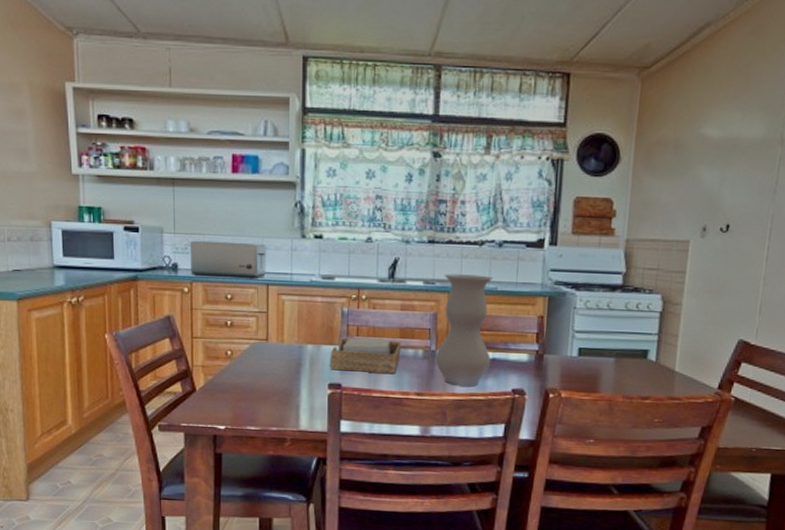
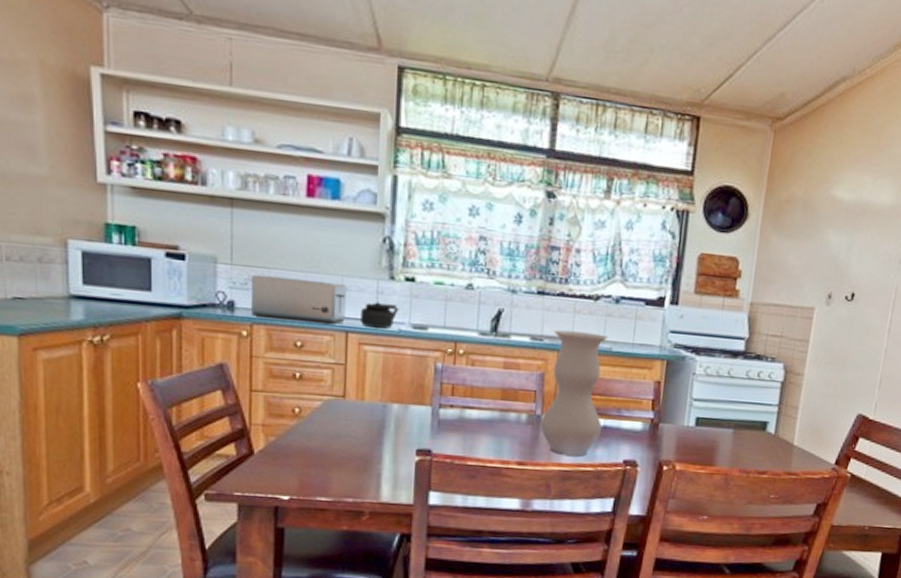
kettle: none [278,257,310,280] -> present [359,302,399,329]
napkin holder: present [329,337,402,374] -> none [418,397,503,440]

